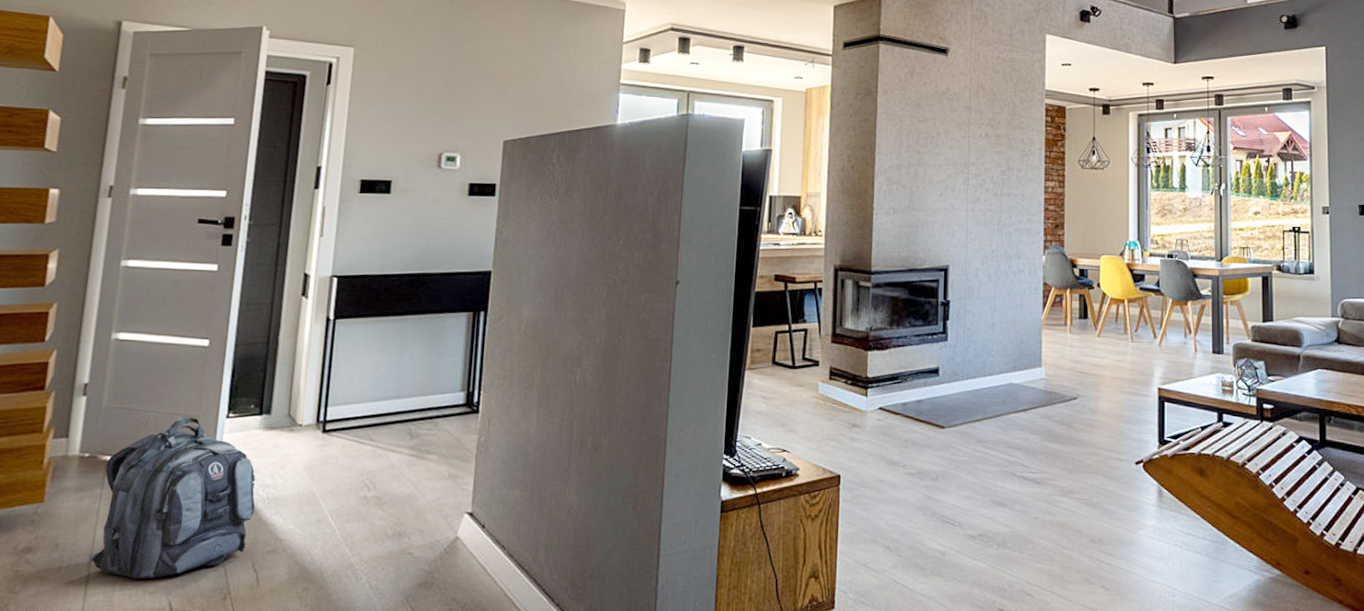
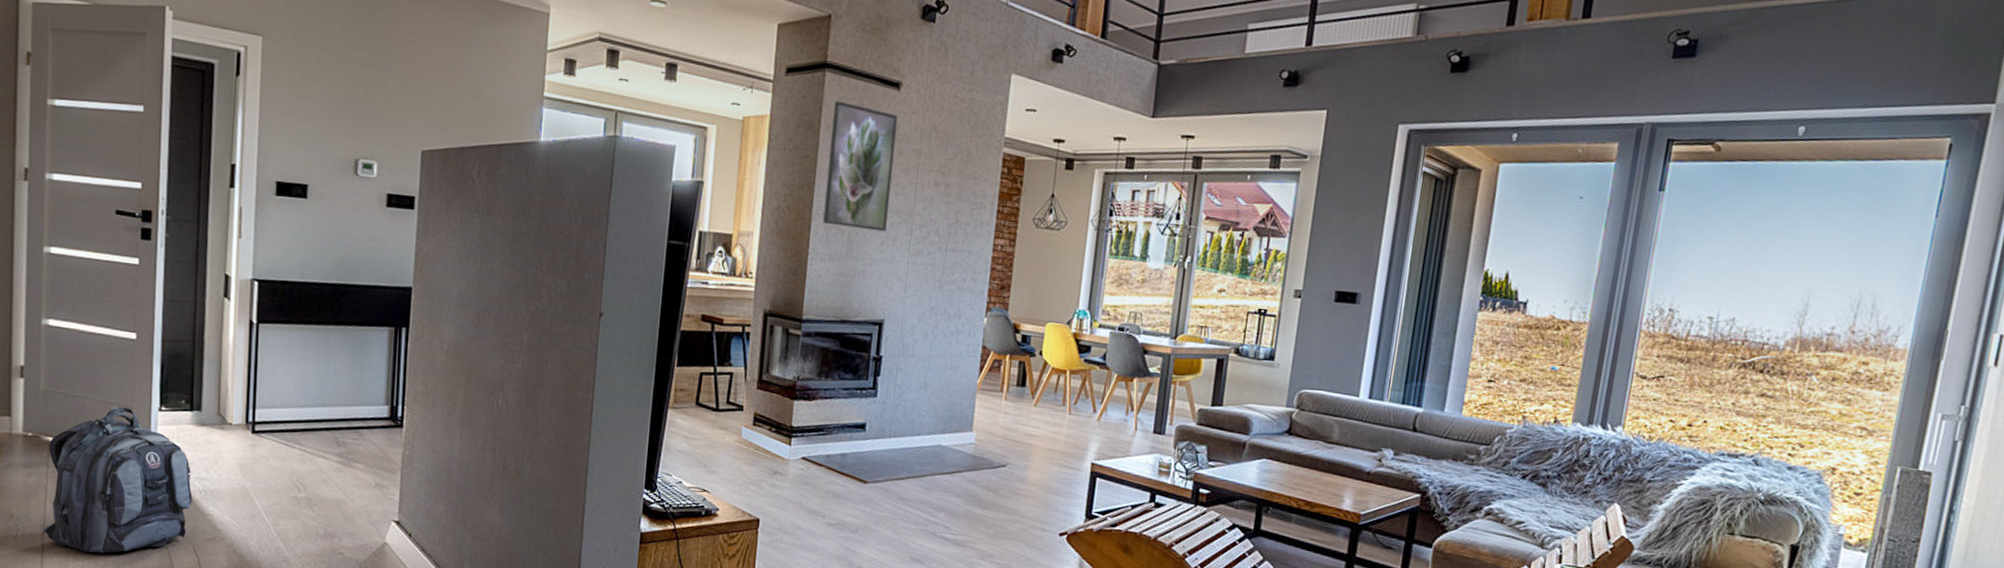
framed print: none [885,68,947,183] -> present [823,100,898,232]

